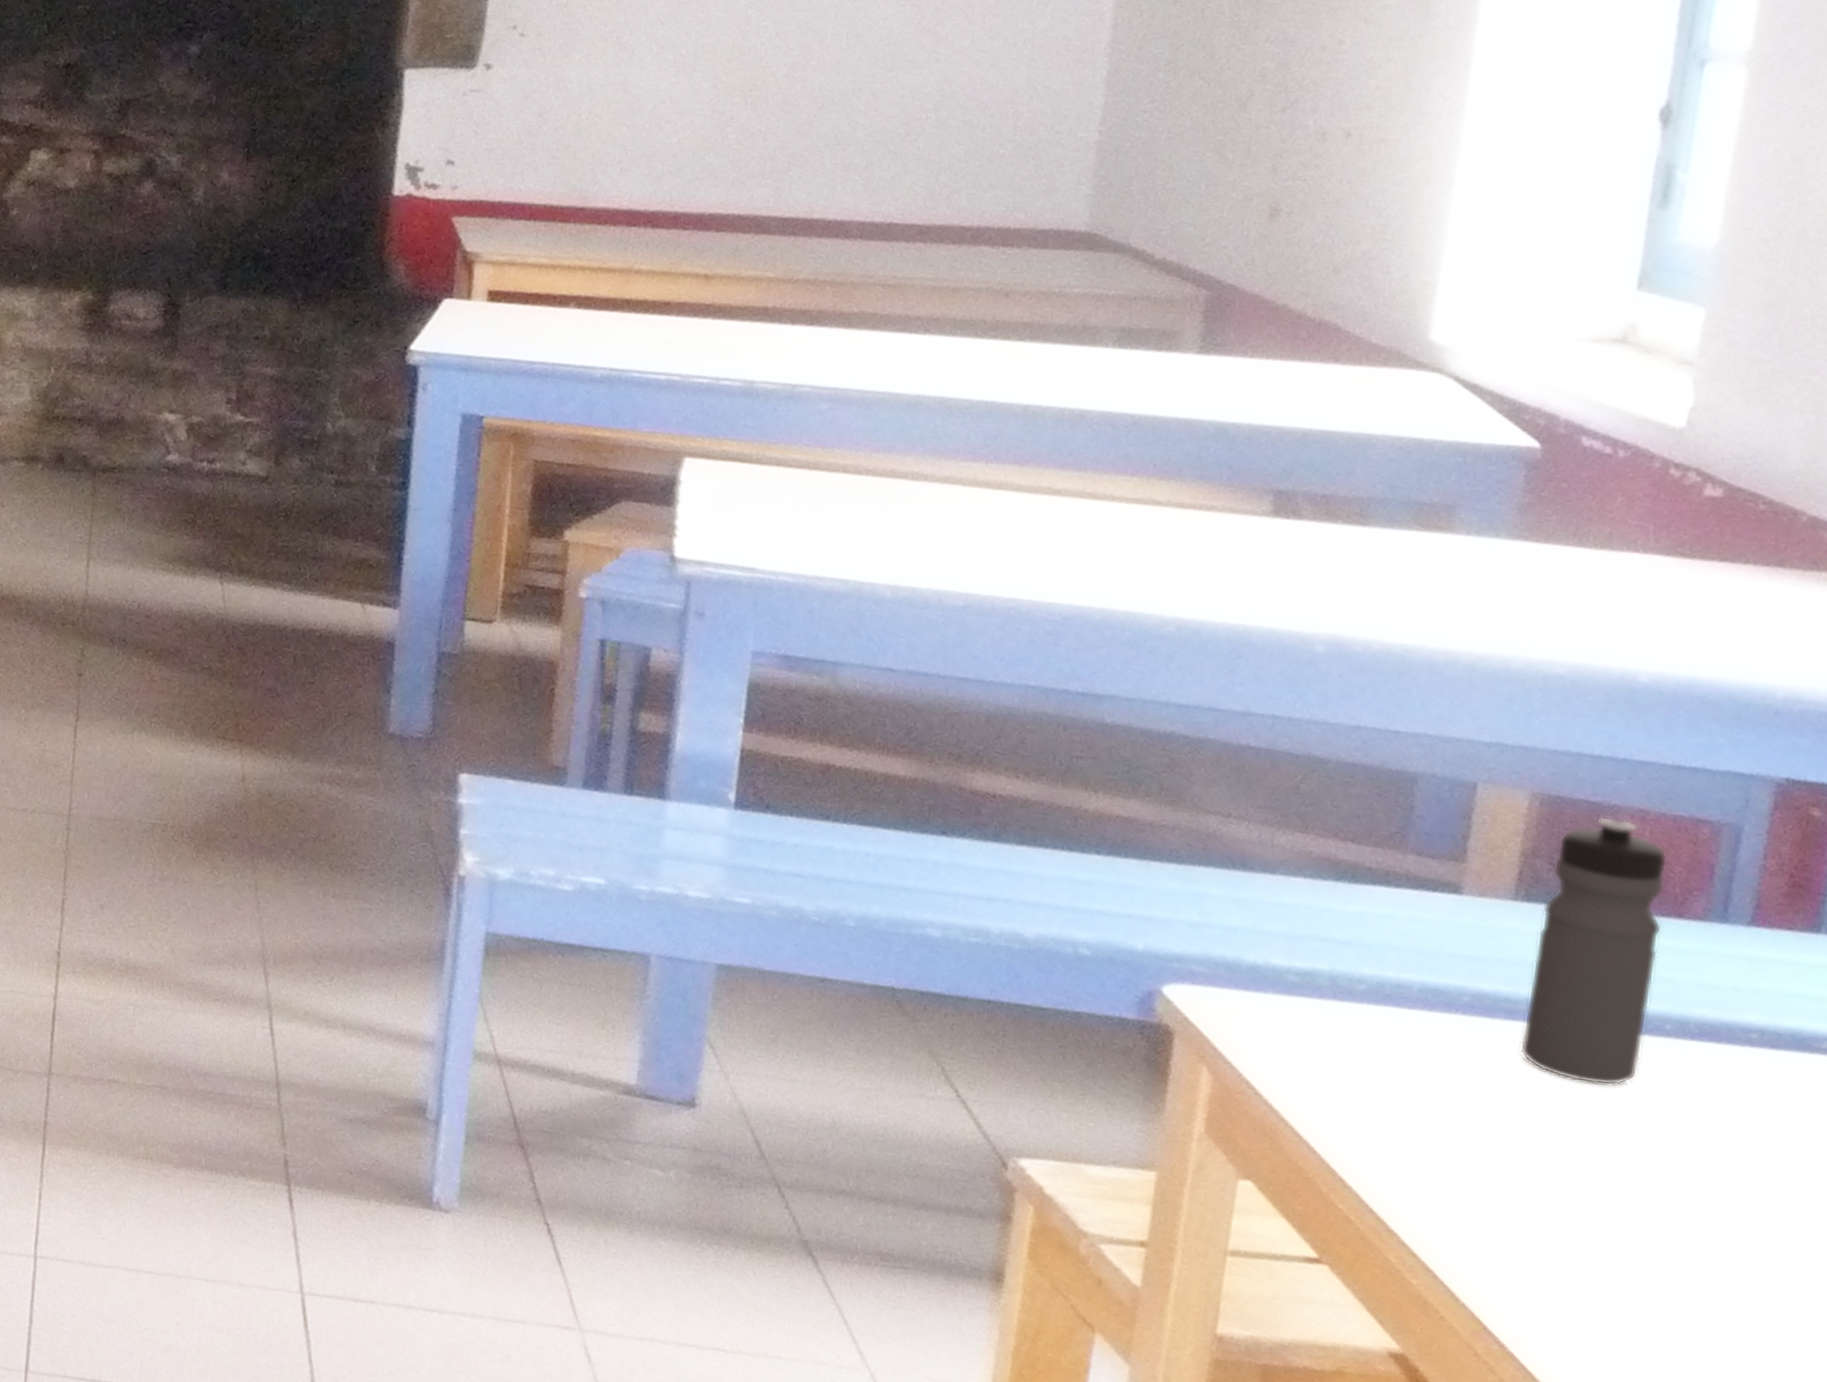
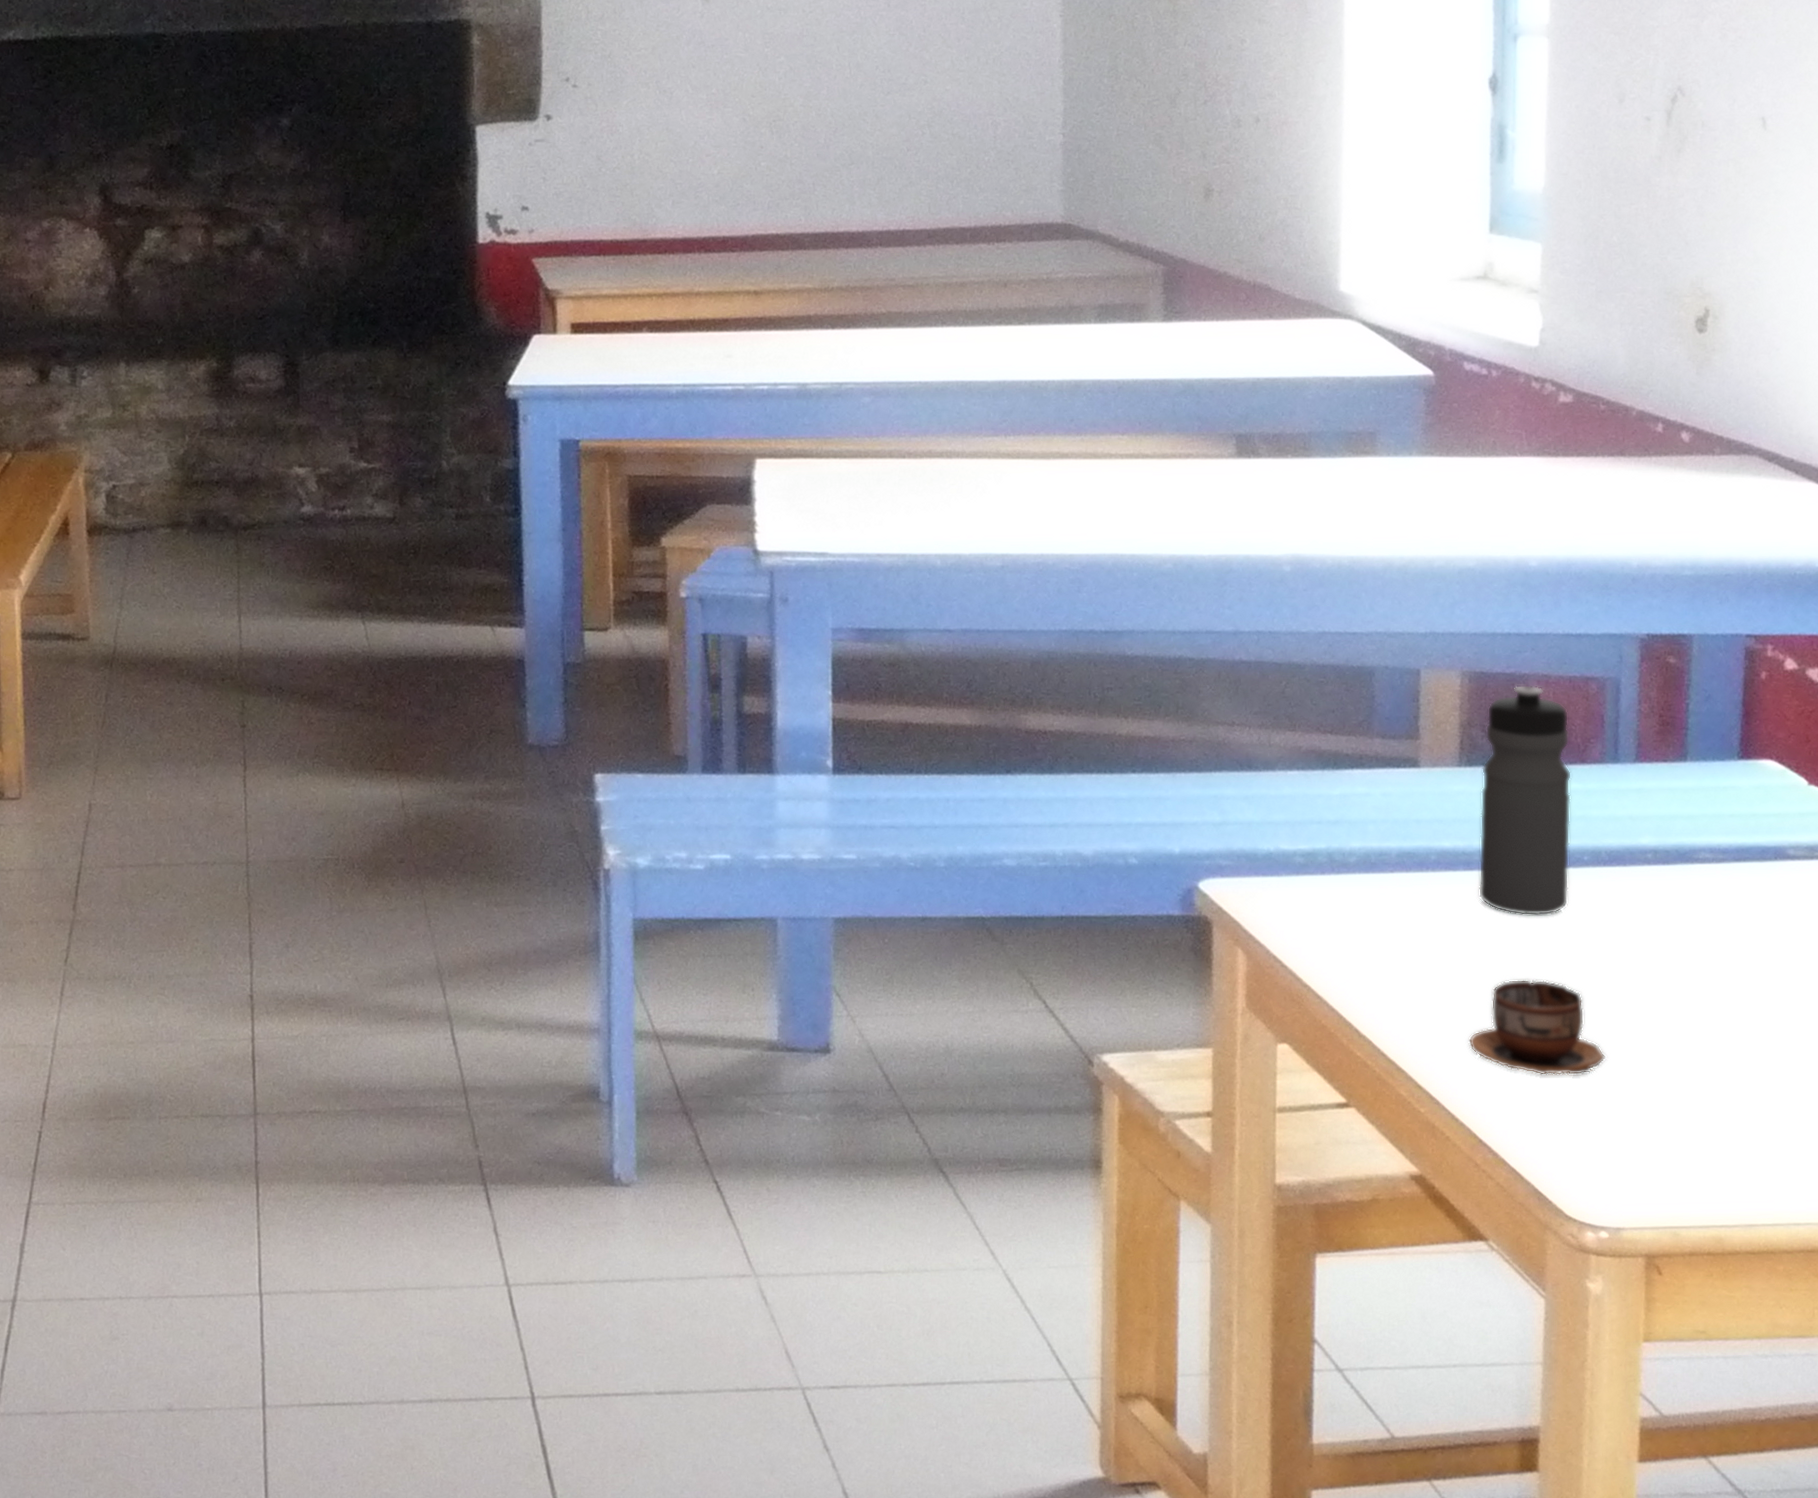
cup: none [1484,1151,1665,1275] -> present [1468,979,1606,1076]

